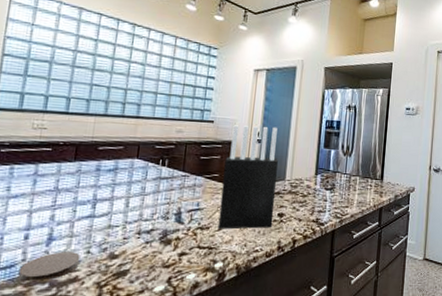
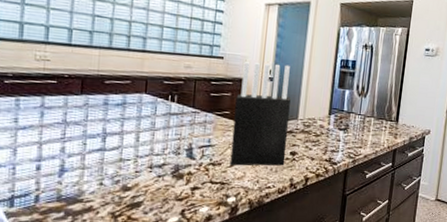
coaster: present [17,252,80,282] -> none [33,182,93,210]

